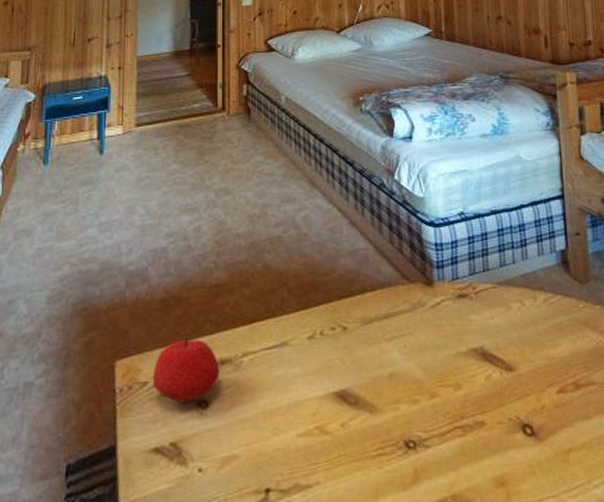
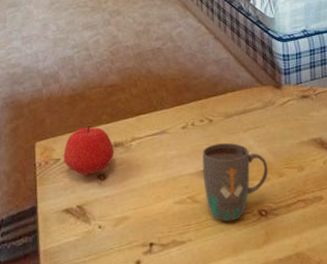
mug: none [333,356,417,457] -> present [202,143,268,221]

